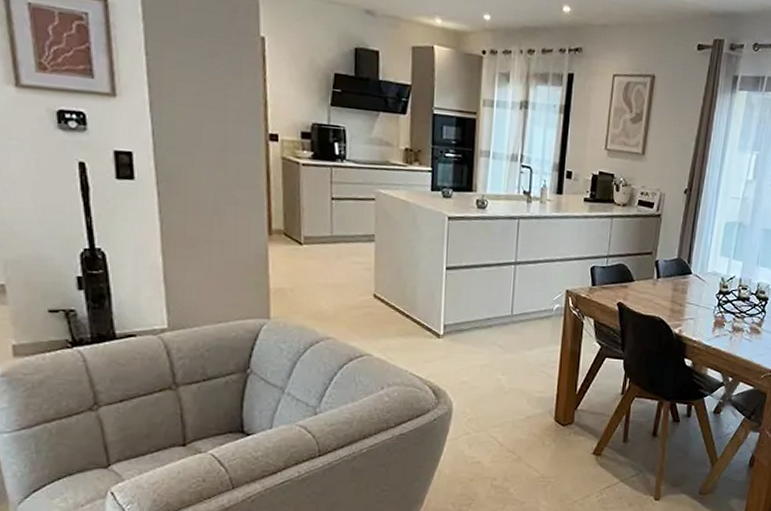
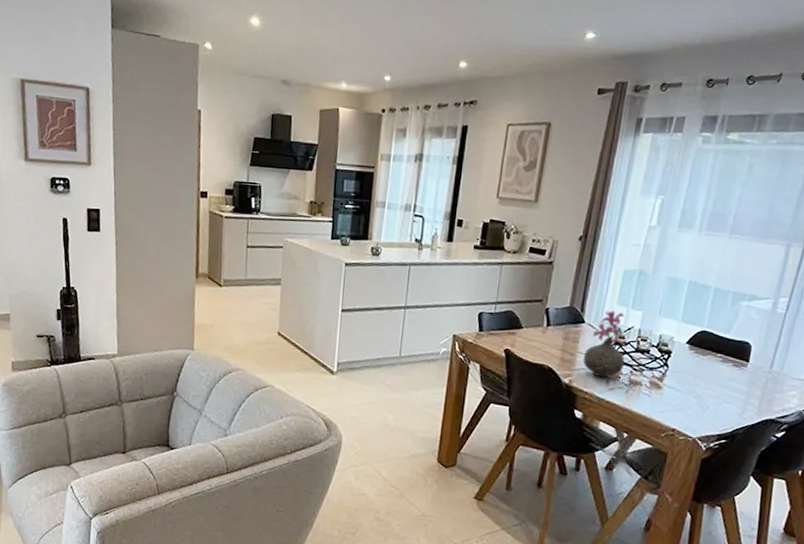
vase: none [691,261,730,327] -> present [583,310,627,378]

